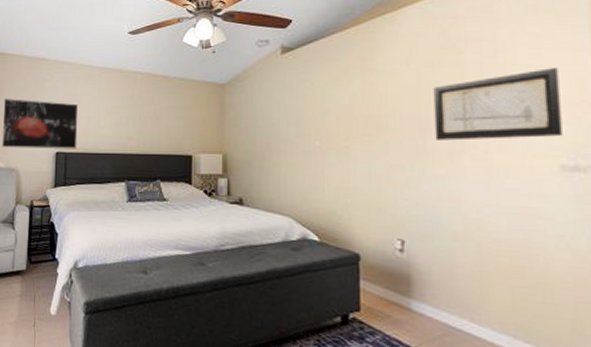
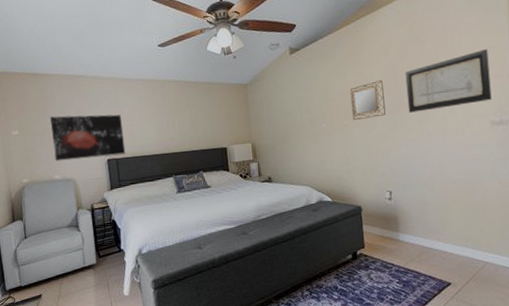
home mirror: none [355,95,402,141] -> present [350,80,386,120]

